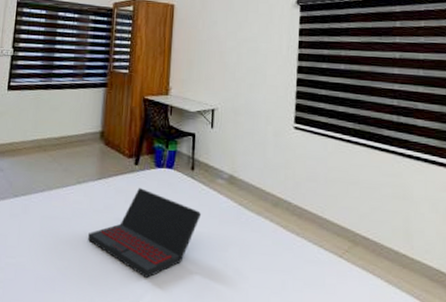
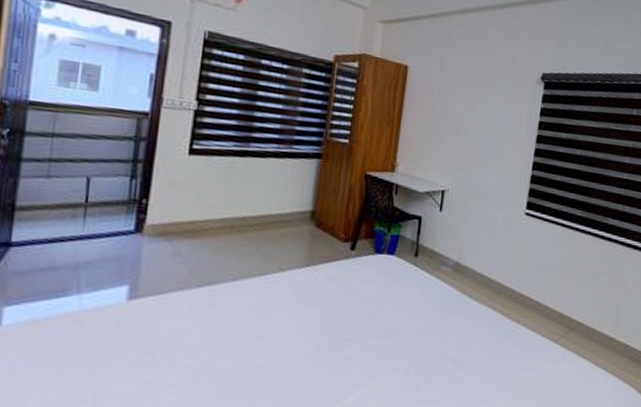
laptop: present [88,188,202,278] -> none [291,276,423,373]

